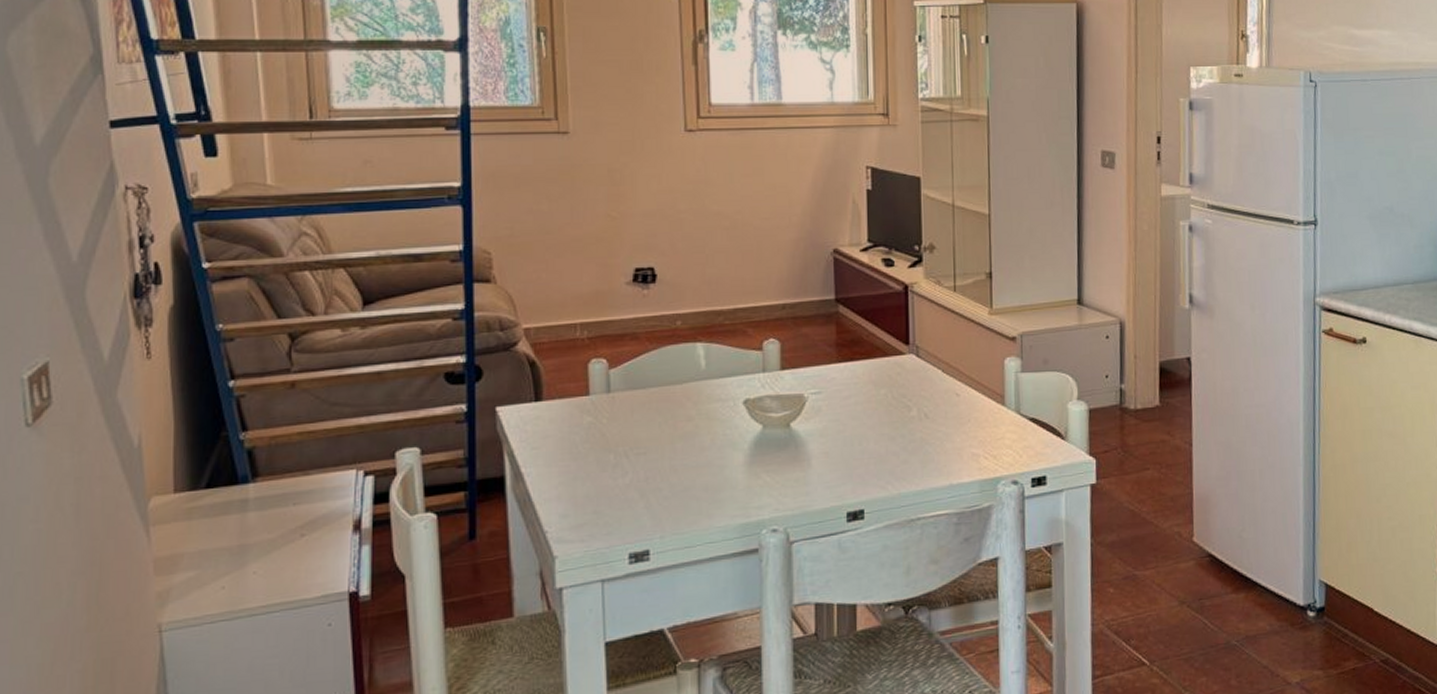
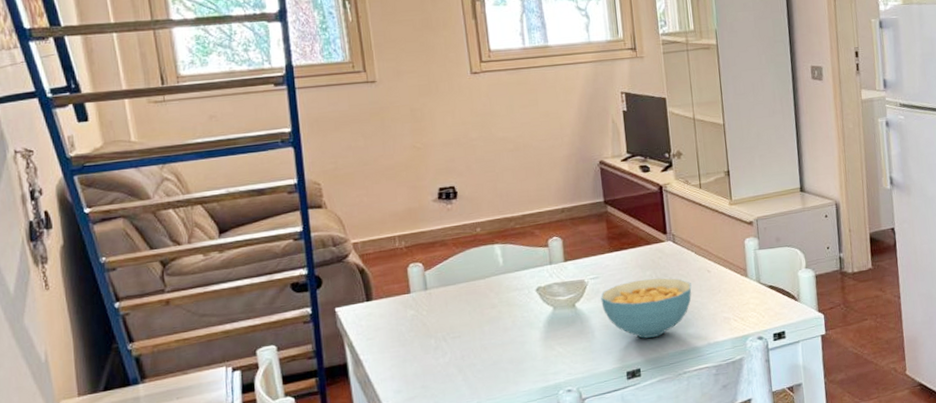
cereal bowl: none [822,399,935,472] -> present [601,278,692,339]

